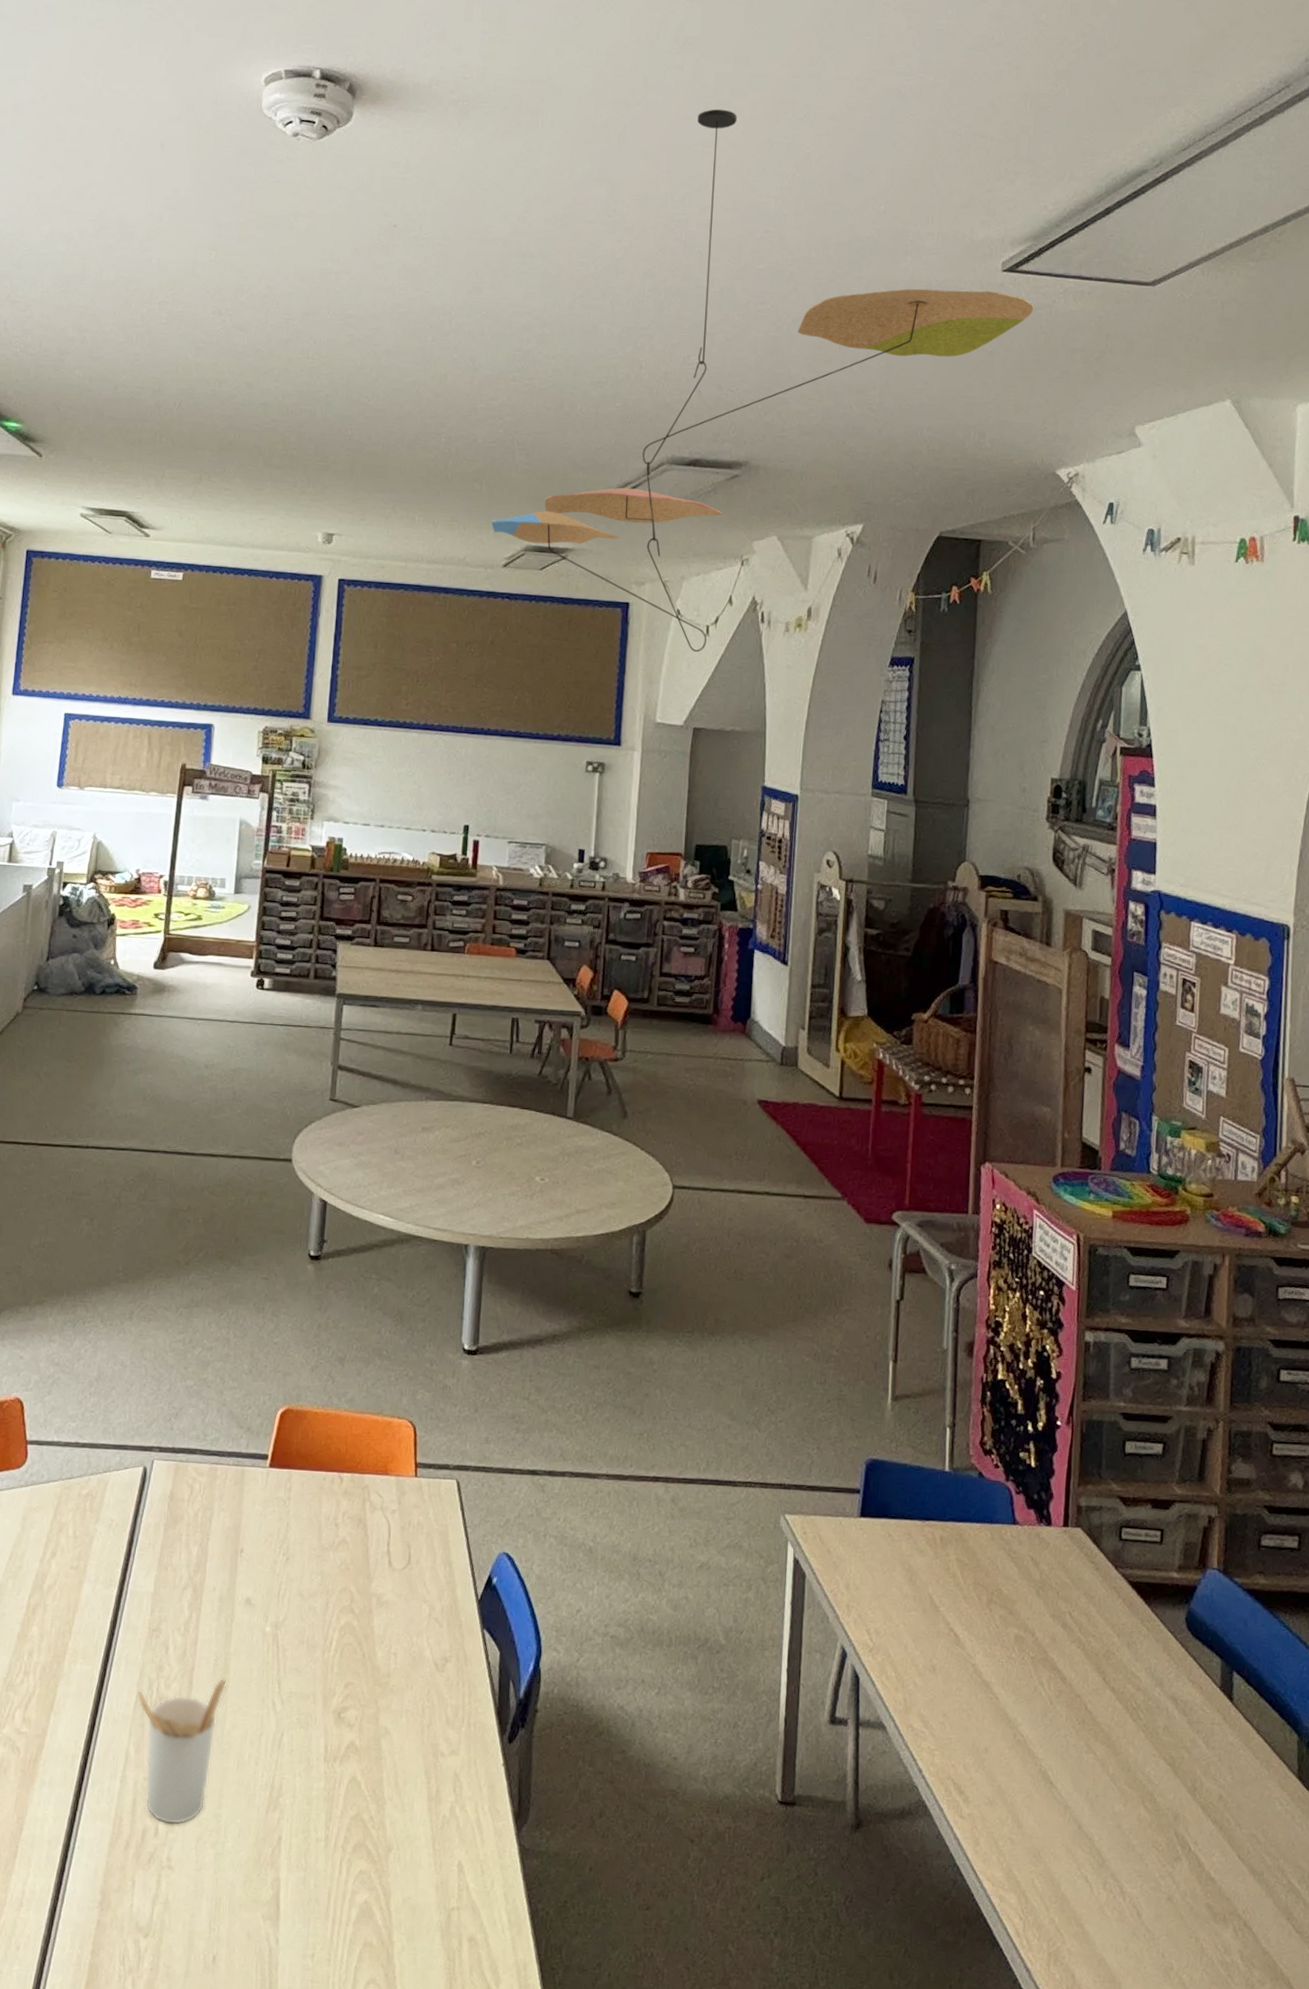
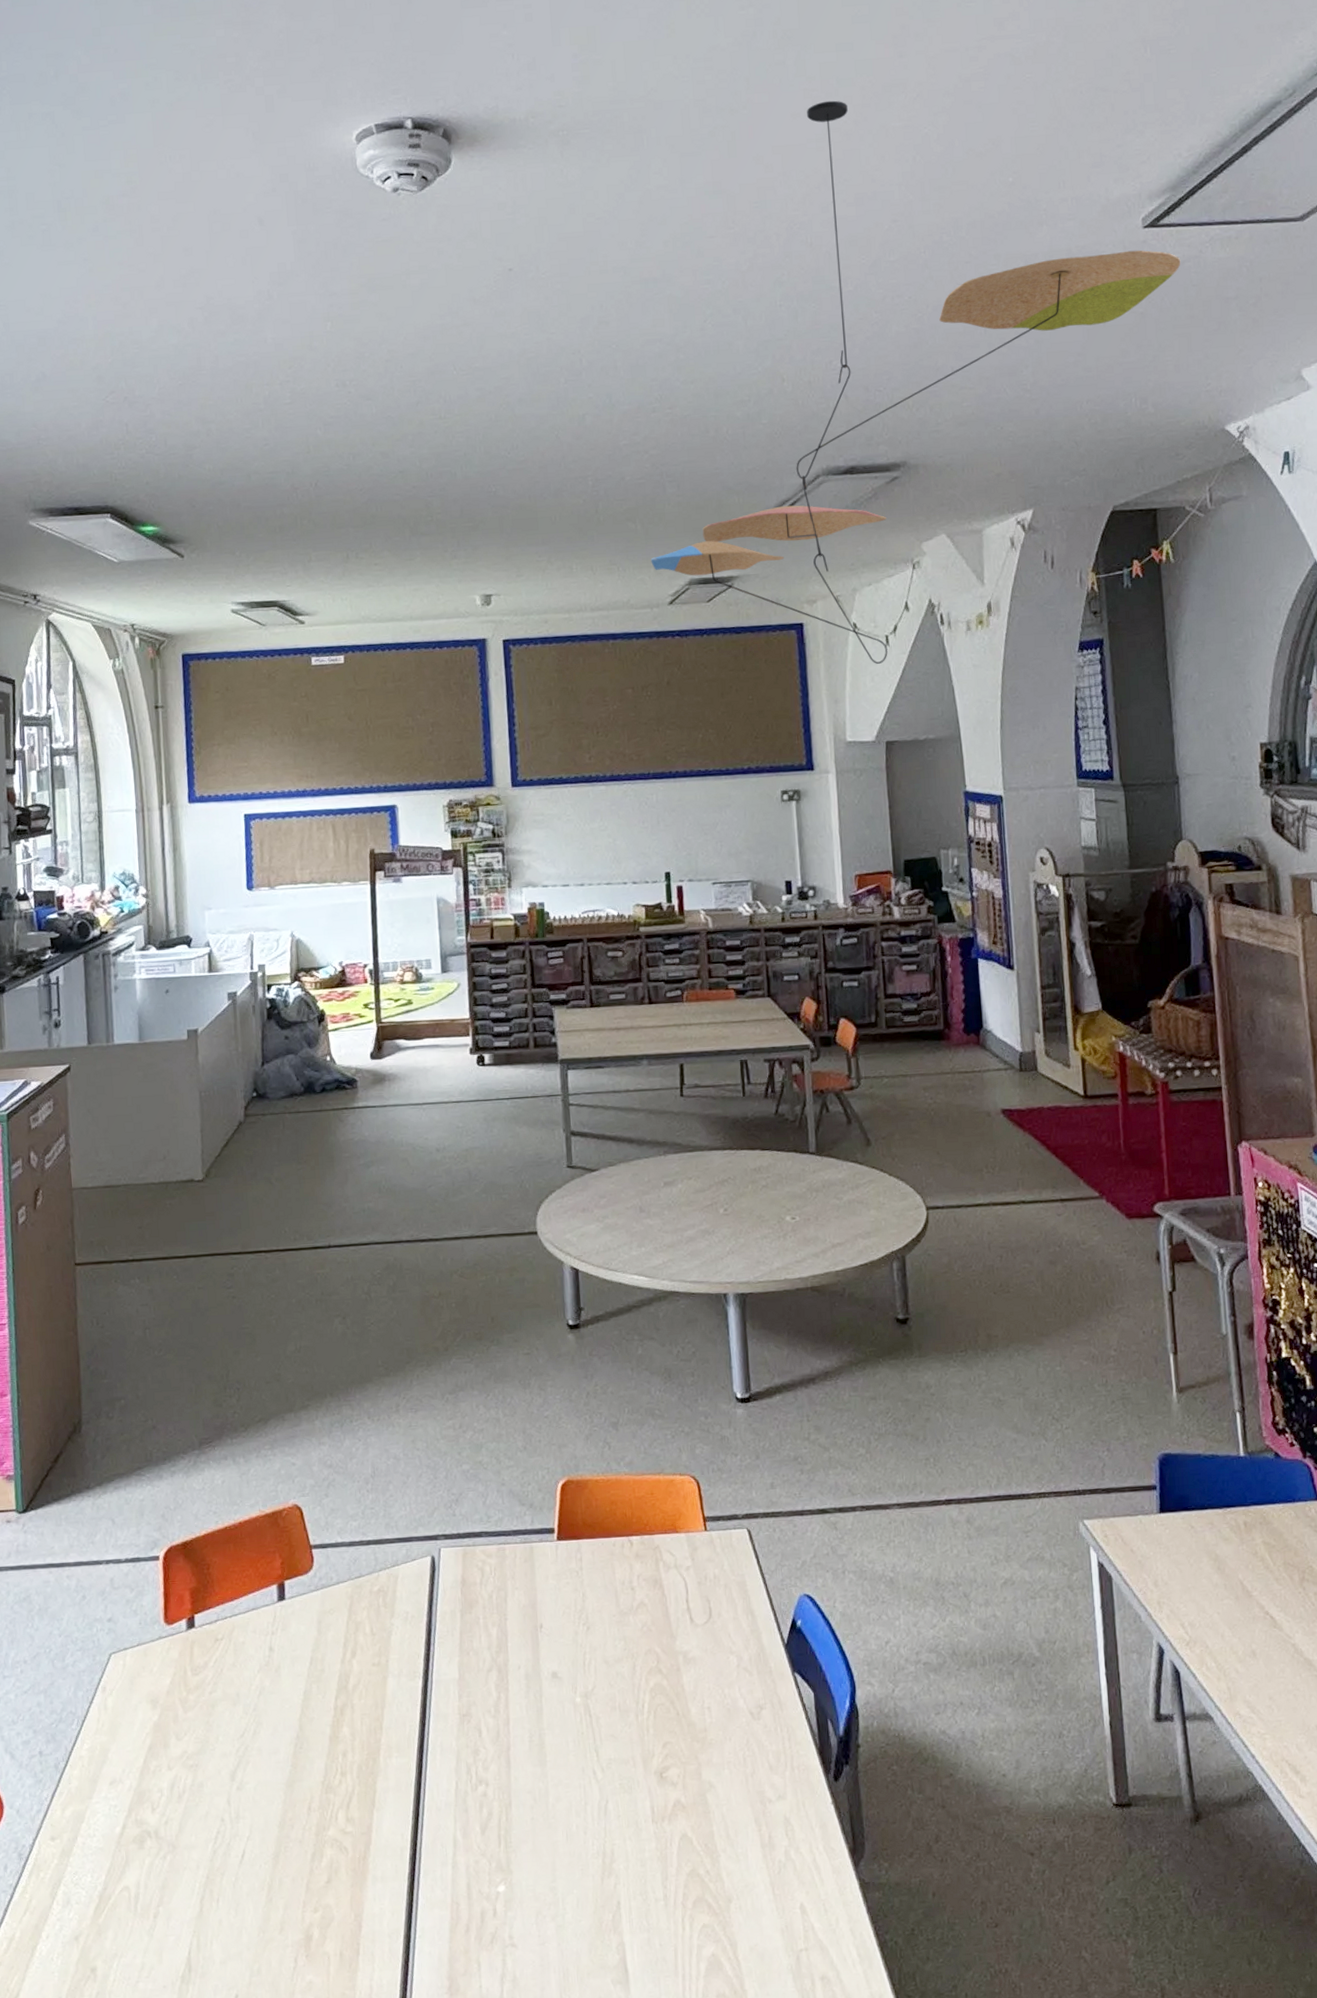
utensil holder: present [136,1678,227,1825] -> none [455,1753,545,1904]

